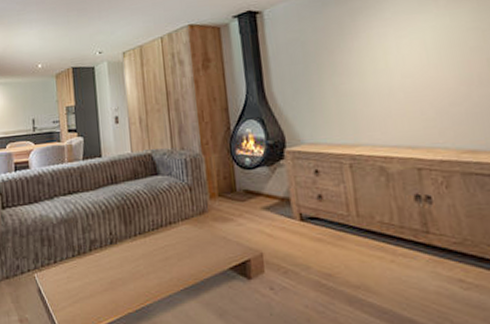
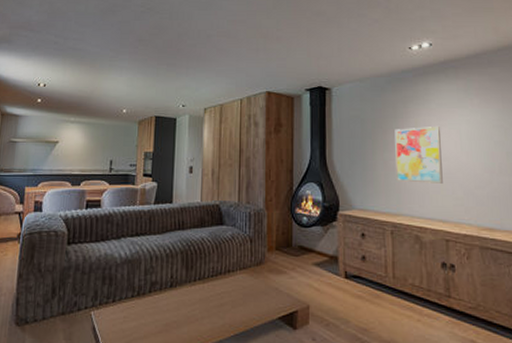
wall art: none [343,39,408,108] -> present [395,127,443,184]

